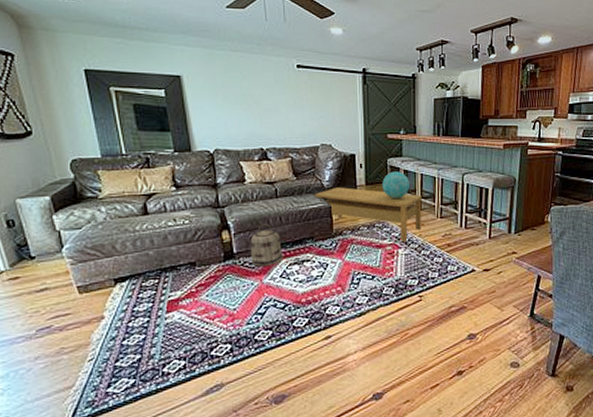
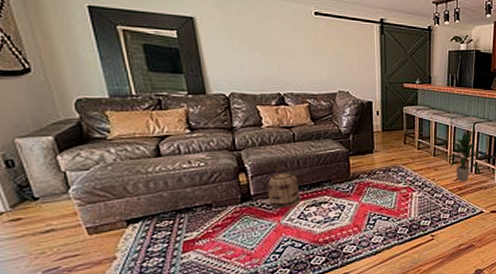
coffee table: present [314,187,422,242] -> none [332,133,435,185]
decorative globe: present [382,171,409,200] -> none [398,119,424,146]
indoor plant: none [433,182,472,238] -> present [445,130,481,182]

